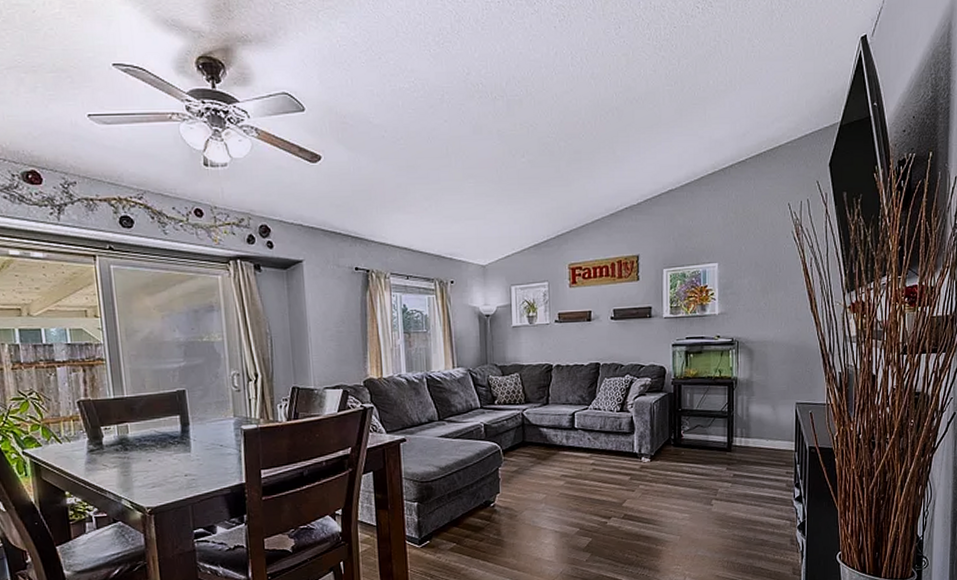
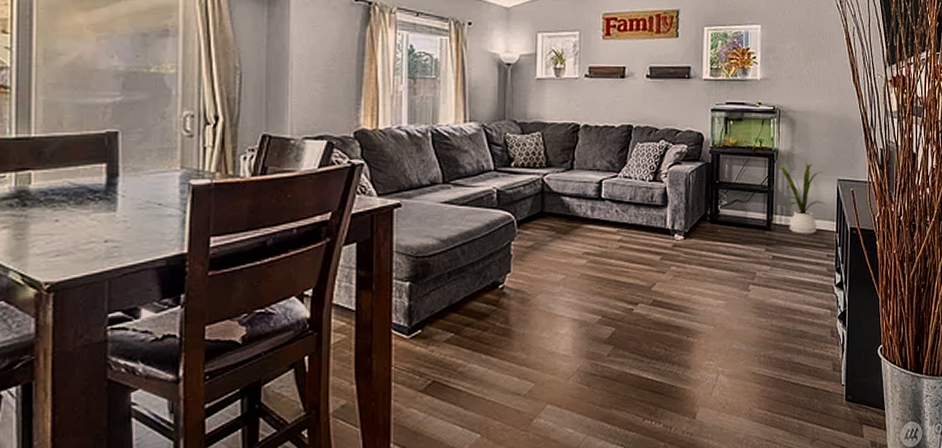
house plant: none [735,382,786,454] -> present [776,154,827,234]

